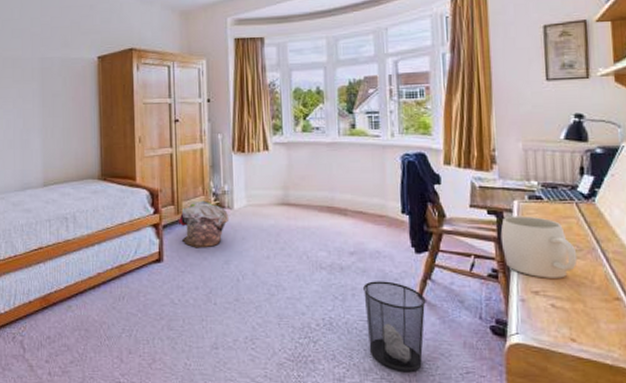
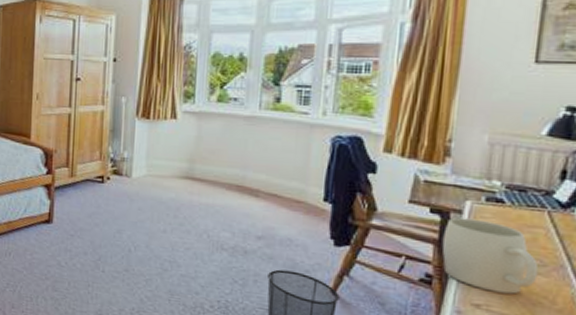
laundry basket: present [178,200,229,248] -> none [71,165,126,214]

